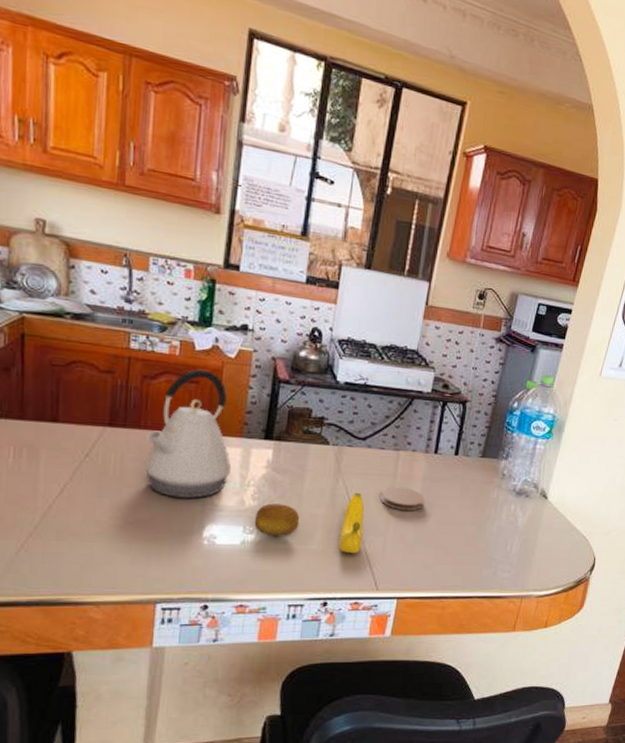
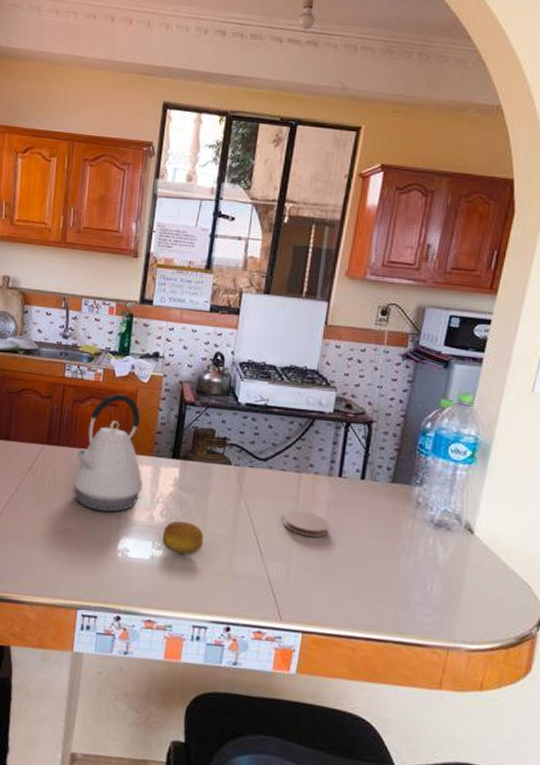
banana: present [339,492,364,554] -> none [241,514,266,579]

